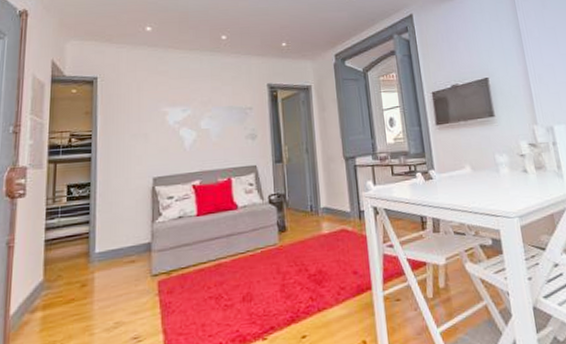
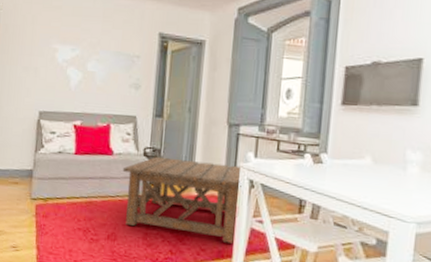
coffee table: none [249,195,370,280] -> present [122,156,243,244]

